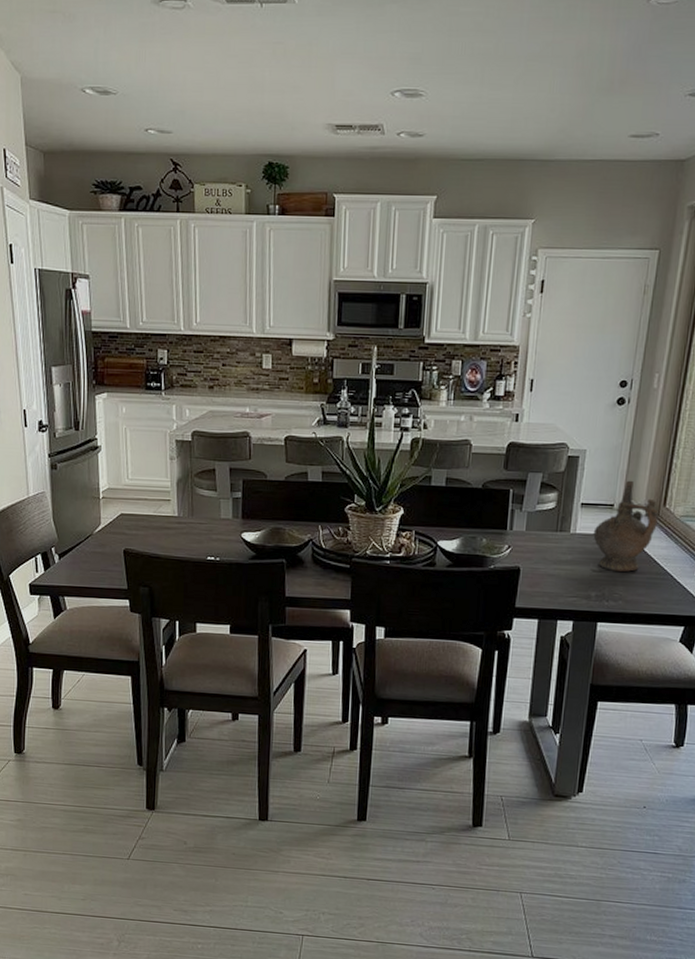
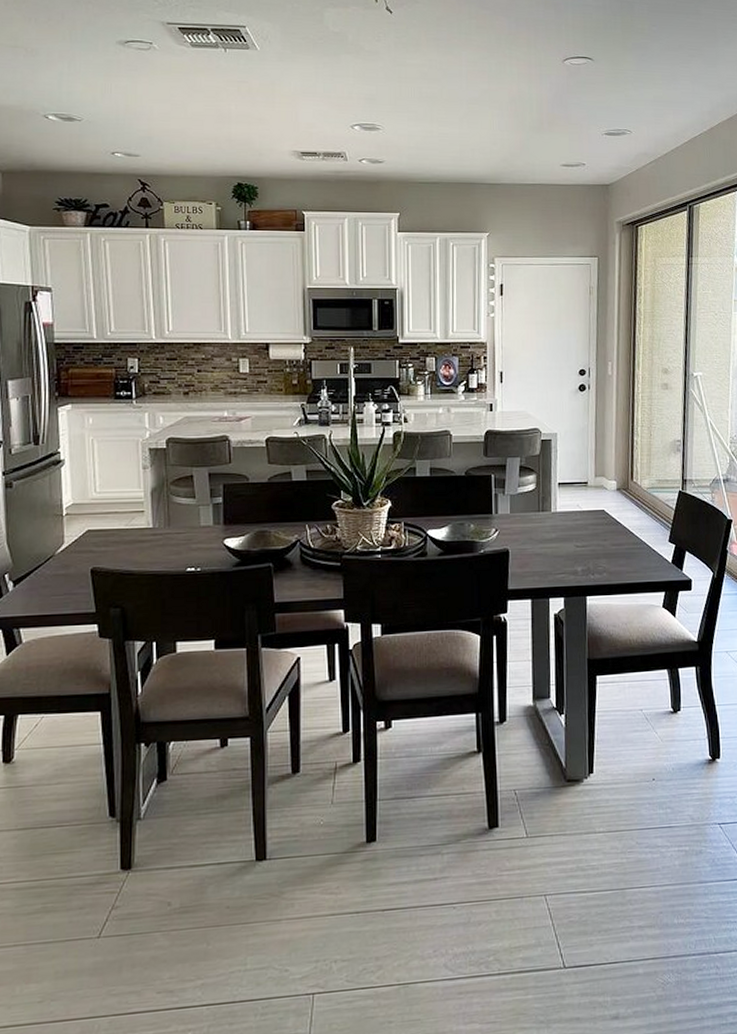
ceremonial vessel: present [593,480,659,572] -> none [572,458,628,545]

